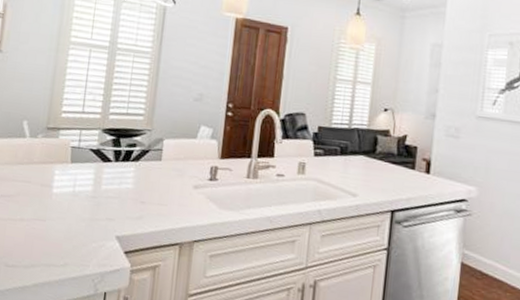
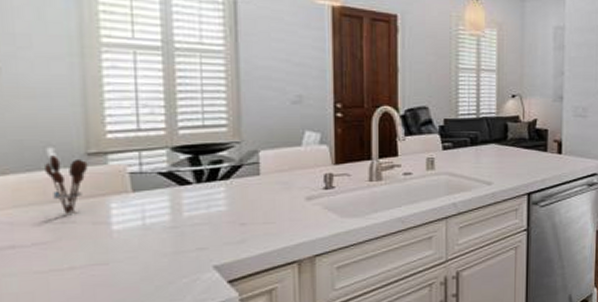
utensil holder: none [19,126,47,175] -> present [43,155,88,214]

